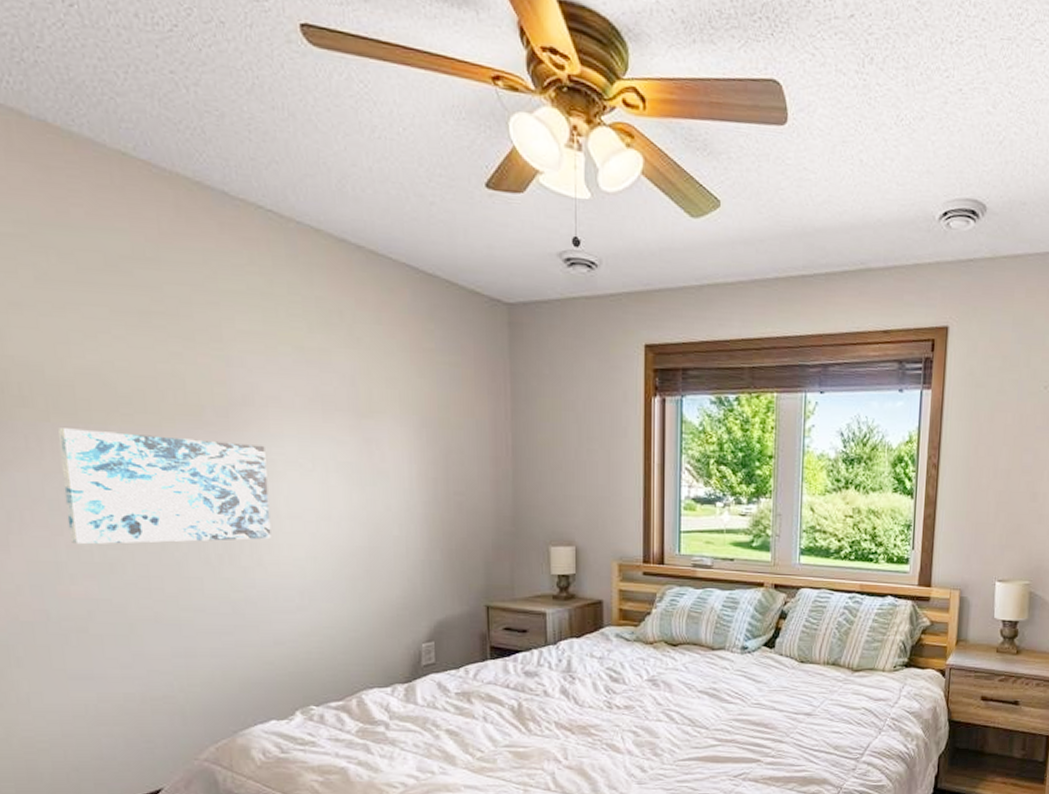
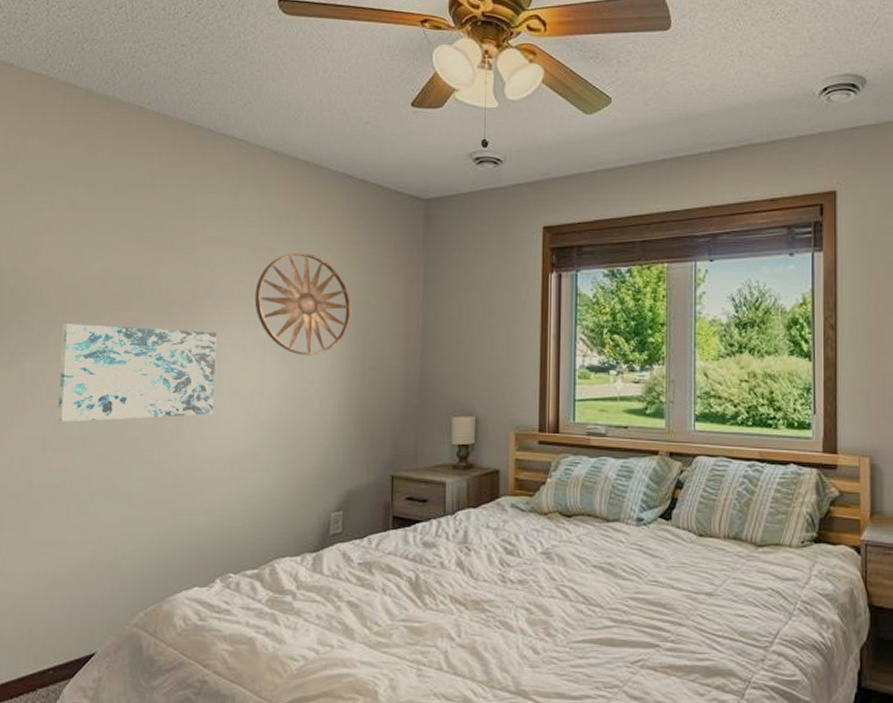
wall art: none [308,356,429,477] -> present [254,252,352,356]

